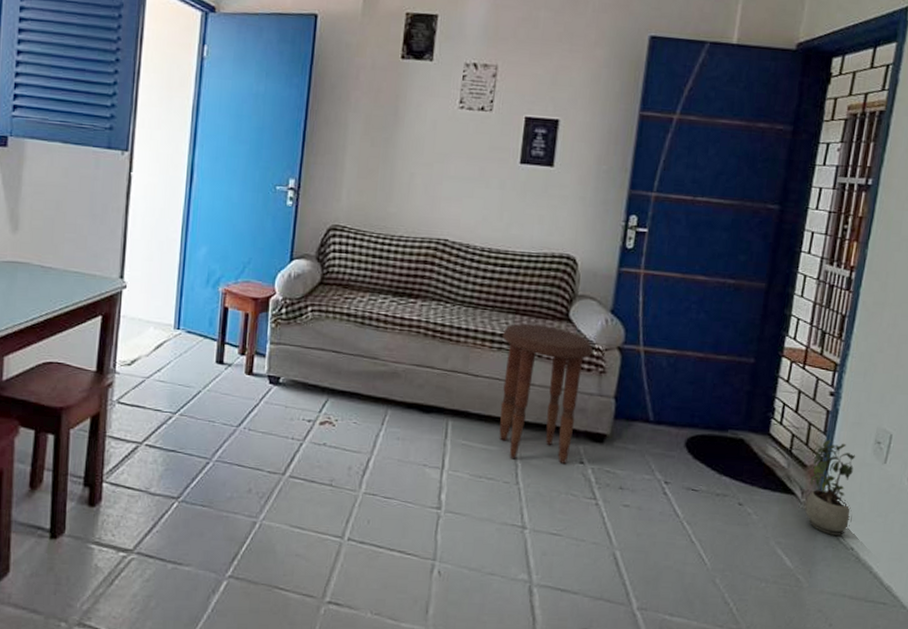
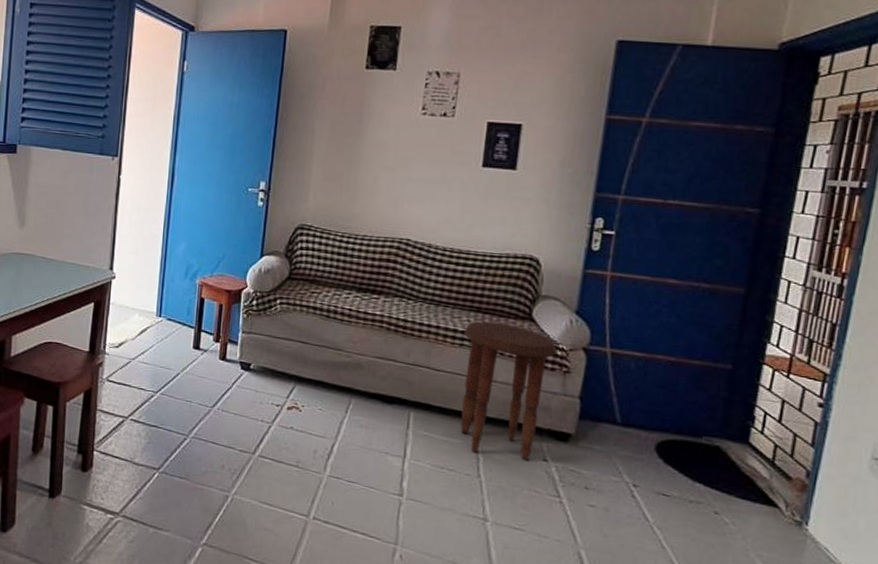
potted plant: present [804,439,856,536] -> none [789,452,849,554]

